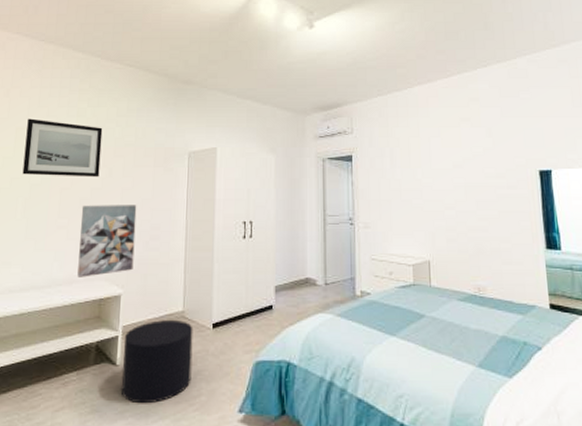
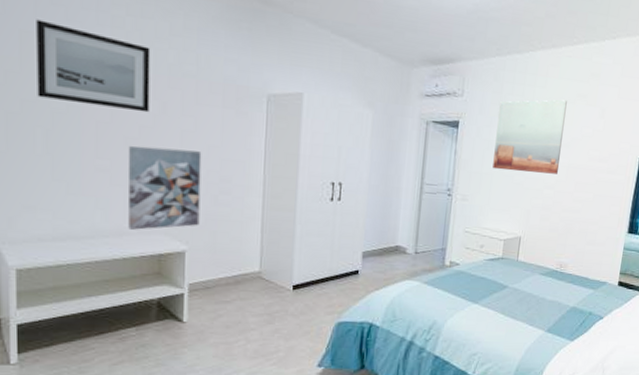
stool: present [122,320,193,404] -> none [190,279,271,359]
wall art: none [388,125,456,196] -> present [492,99,567,174]

